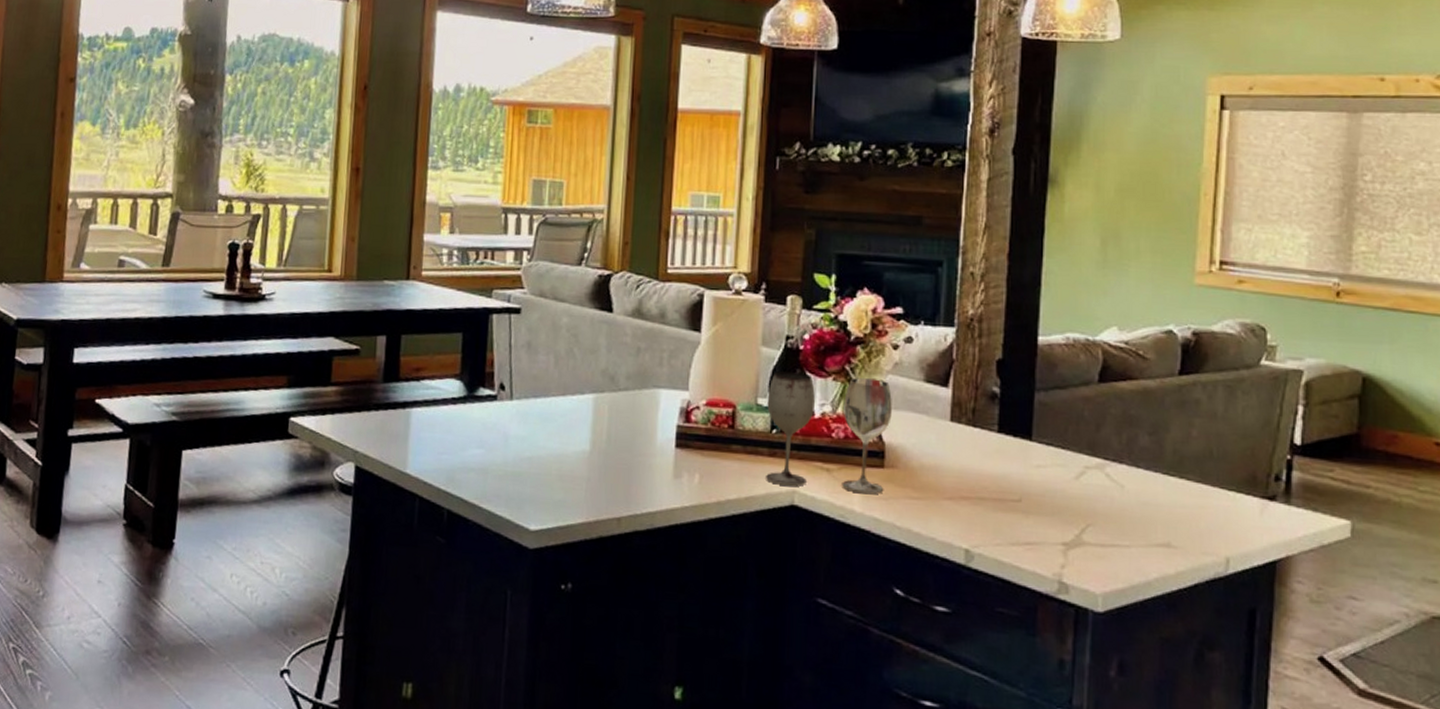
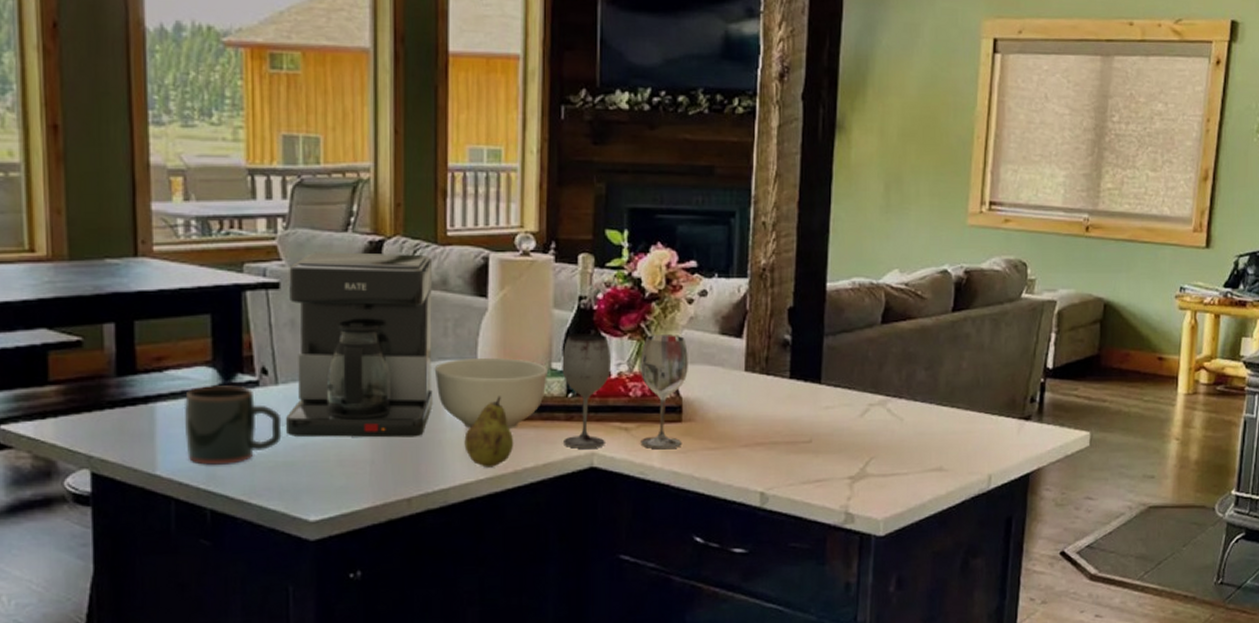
mug: none [433,396,513,469] -> present [183,385,282,465]
coffee maker: none [515,282,652,460] -> present [285,252,433,438]
bowl: none [649,388,755,459] -> present [434,358,549,428]
fruit: none [672,426,719,496] -> present [464,396,514,468]

